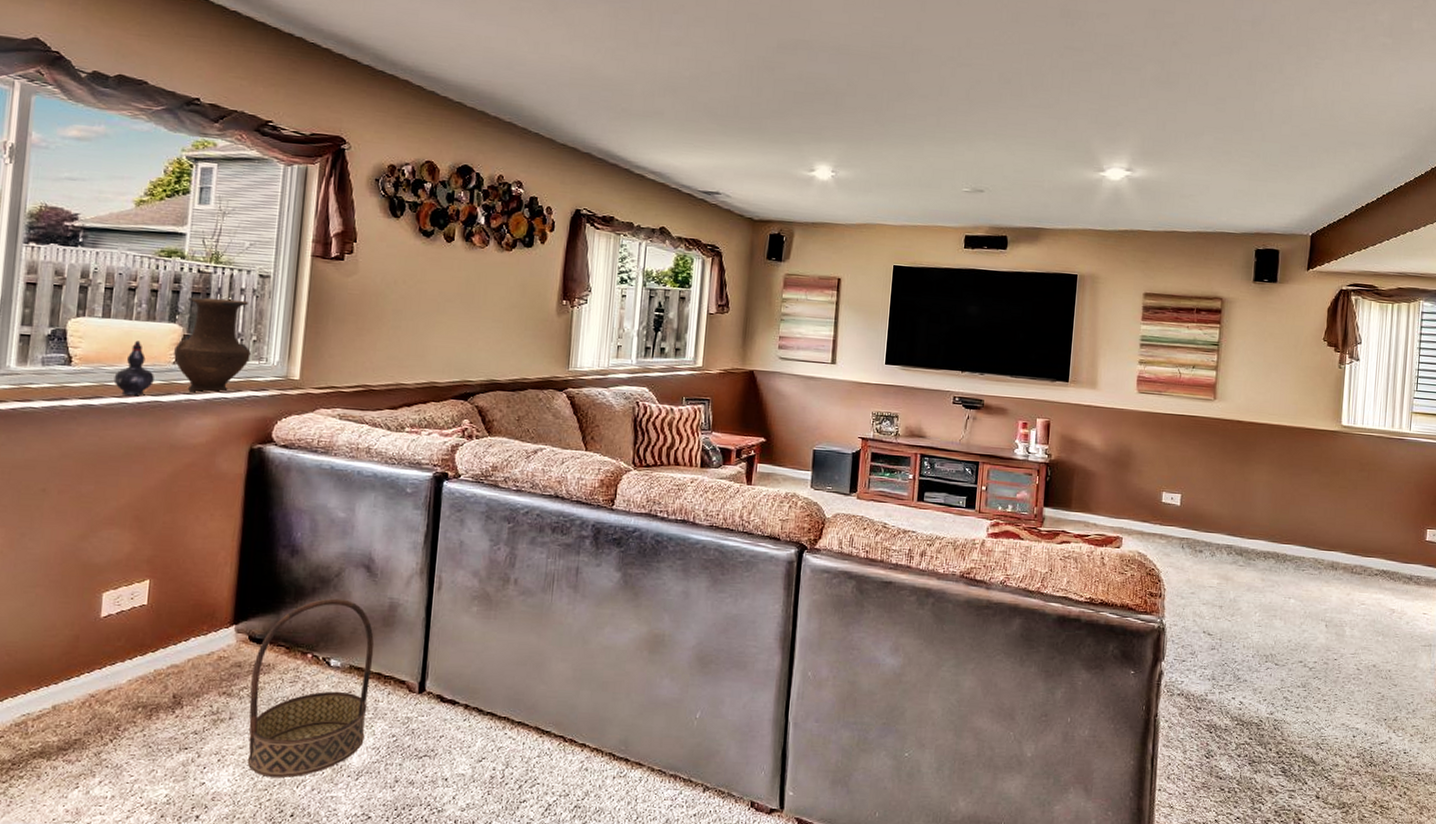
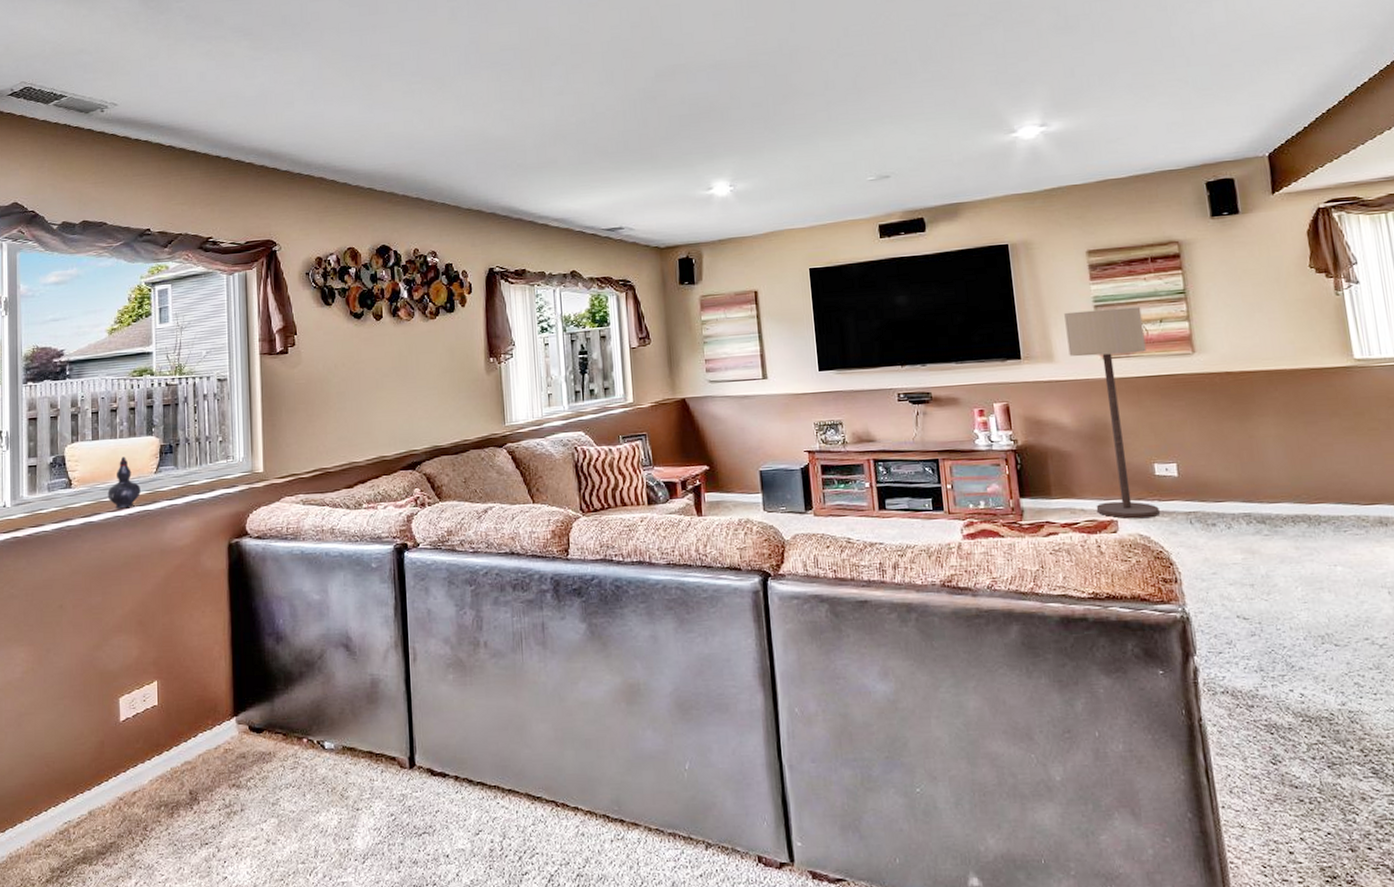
vase: present [174,297,251,393] -> none [154,405,219,496]
basket: present [248,598,375,778] -> none [256,680,365,866]
floor lamp: none [1106,346,1179,539] -> present [1064,306,1160,519]

